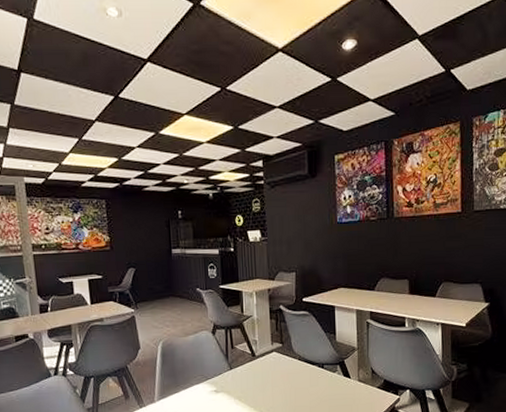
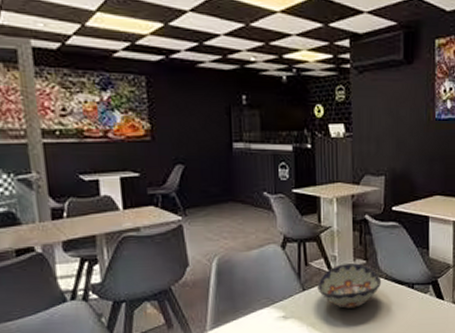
decorative bowl: none [242,346,296,385] -> present [317,263,382,309]

